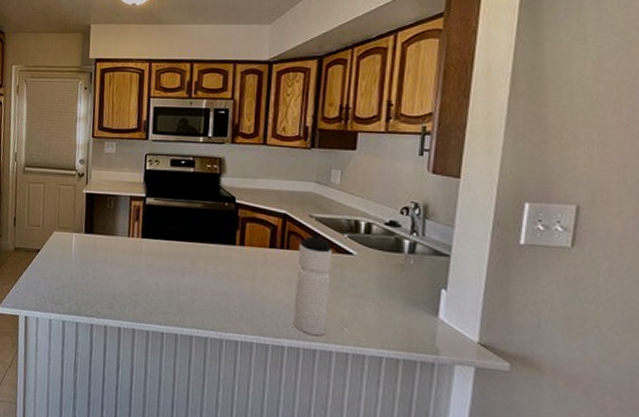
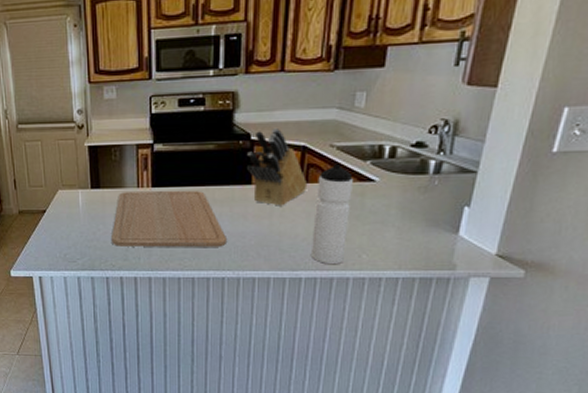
chopping board: none [99,240,212,305] -> present [112,191,228,247]
knife block: none [230,194,289,270] -> present [246,127,308,206]

